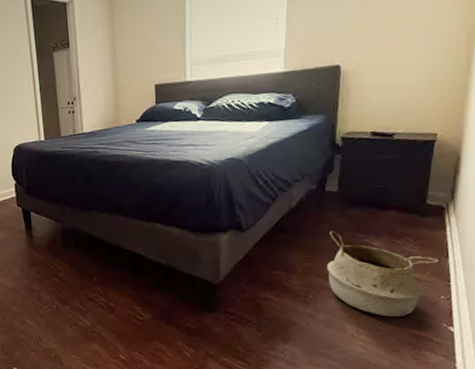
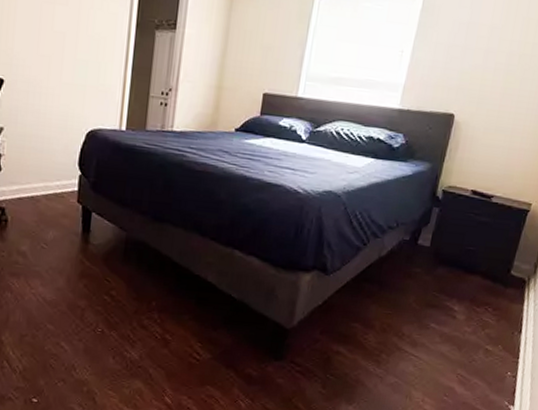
woven basket: present [326,231,440,317] -> none [404,288,513,389]

